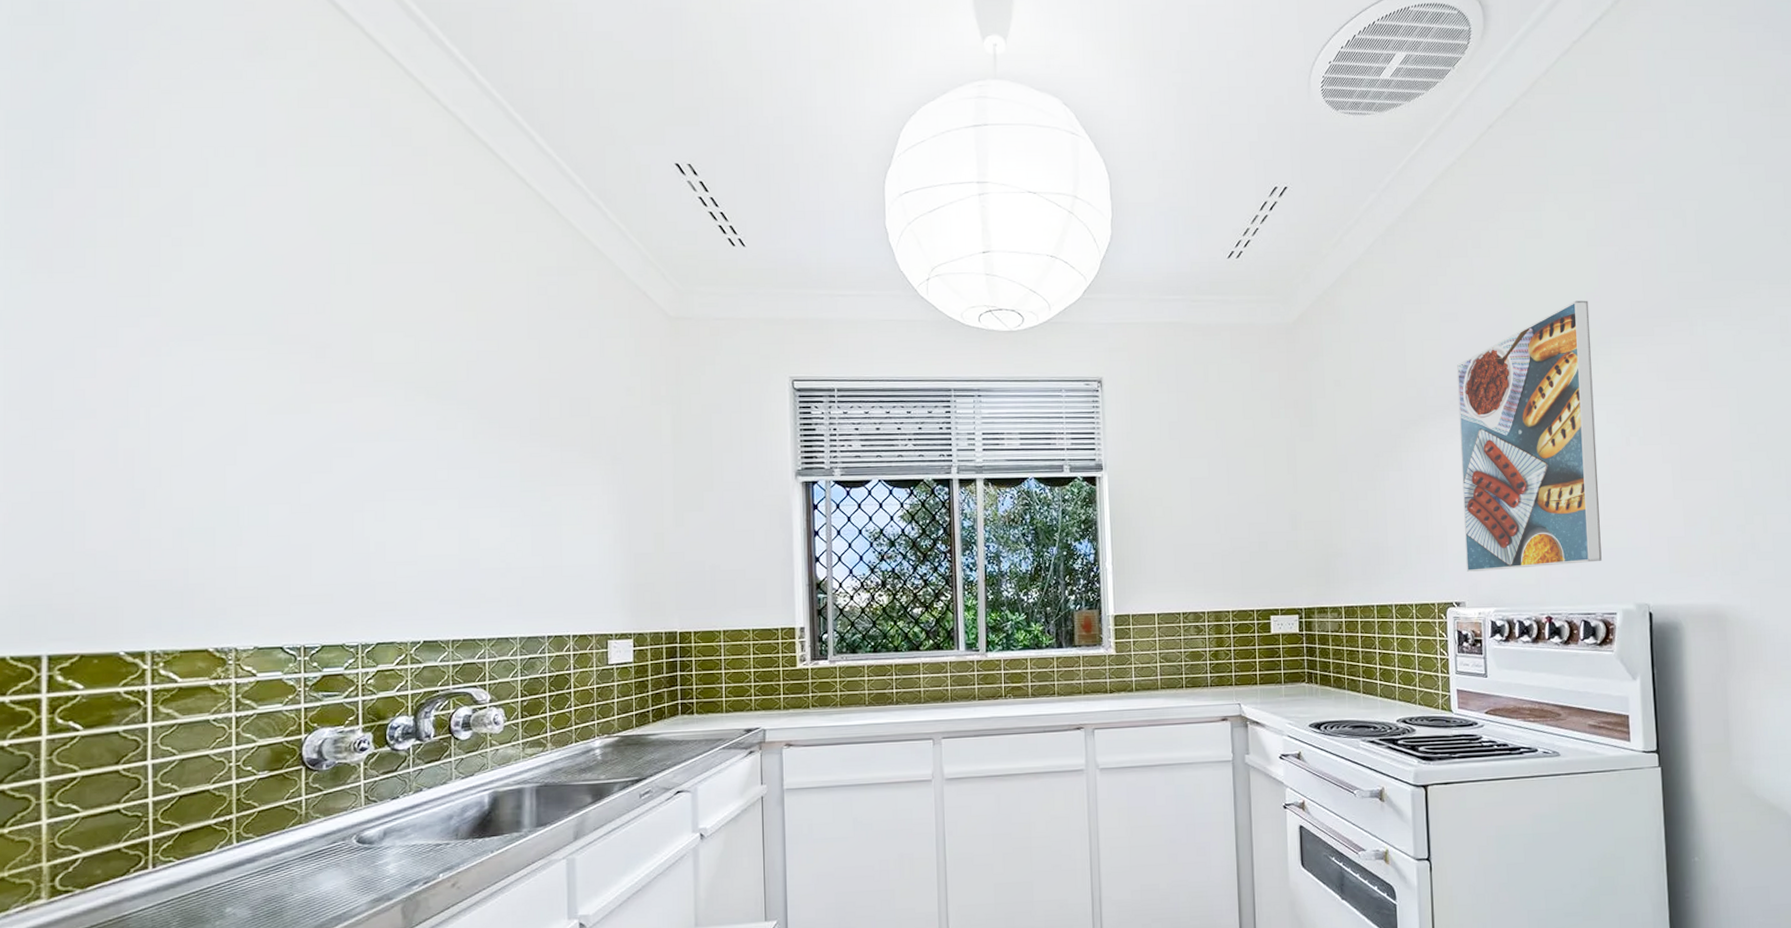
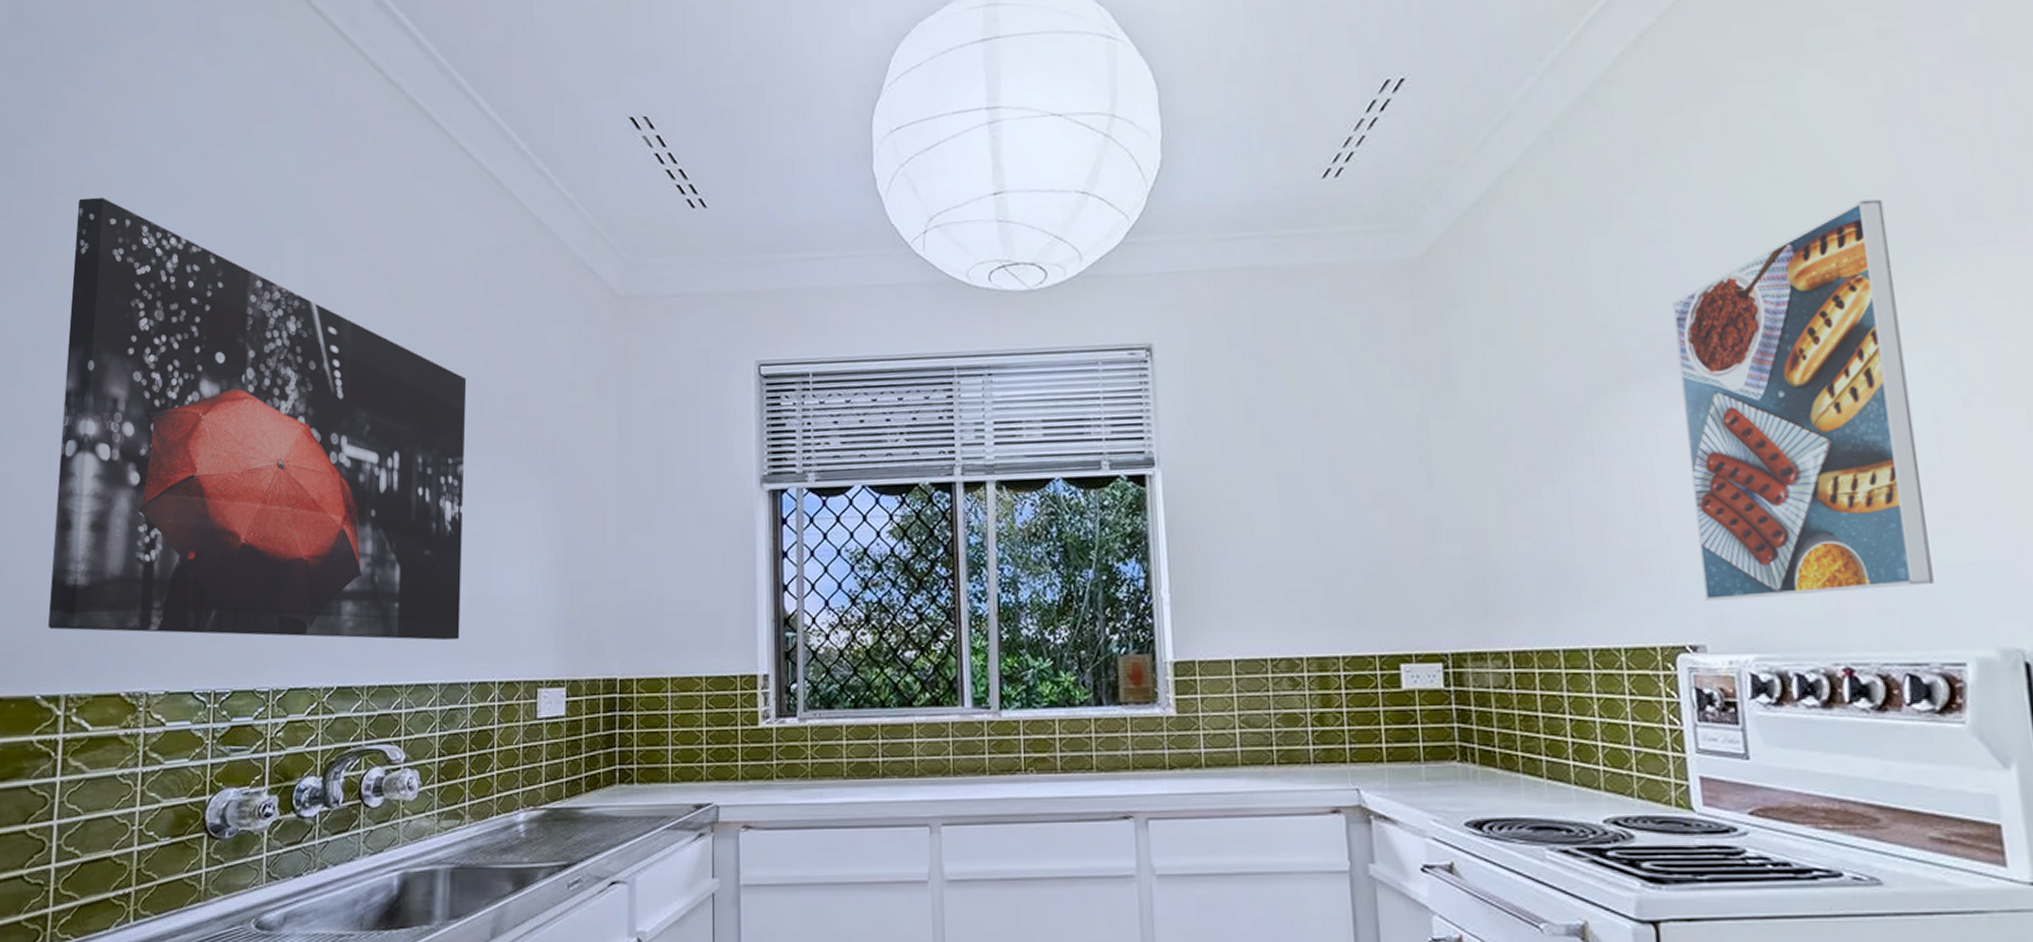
wall art: none [127,194,536,602] -> present [48,197,467,641]

